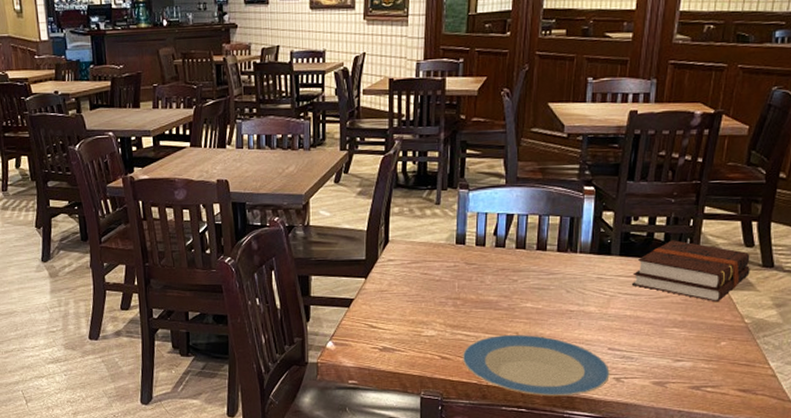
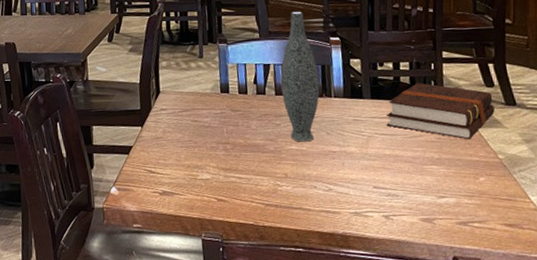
plate: present [462,334,611,397] -> none [237,175,380,236]
vase: none [523,155,565,300] -> present [280,11,320,142]

